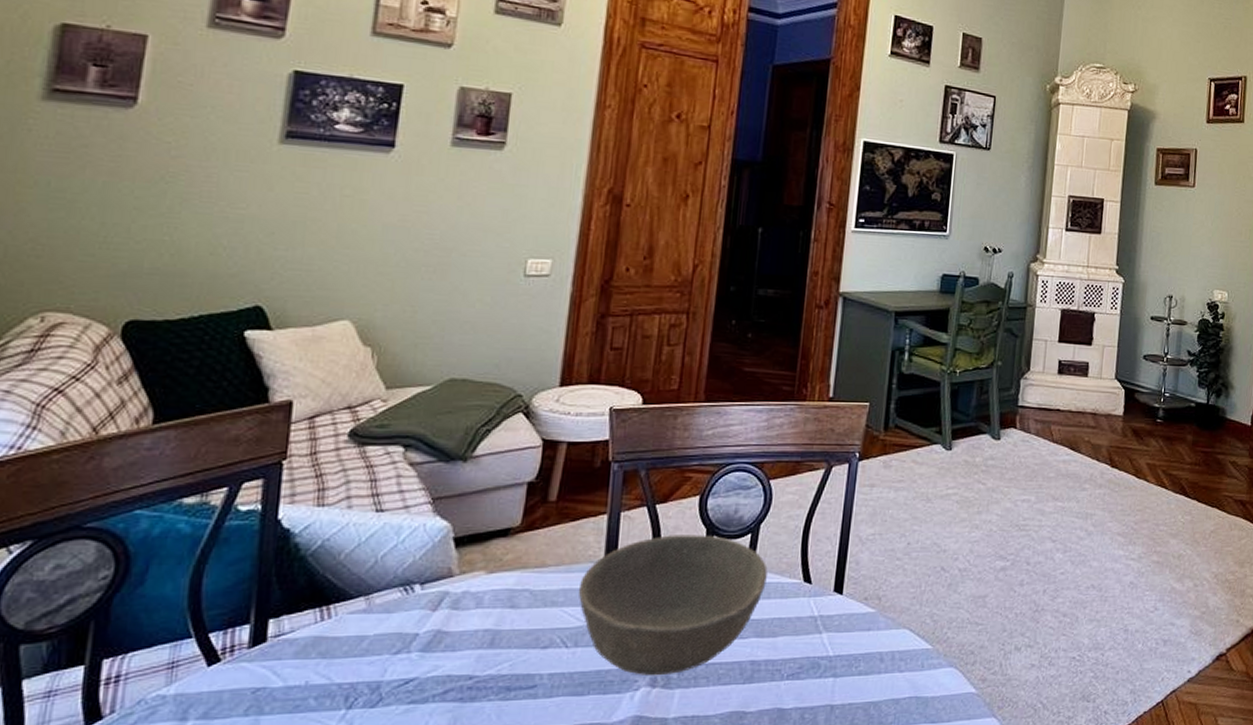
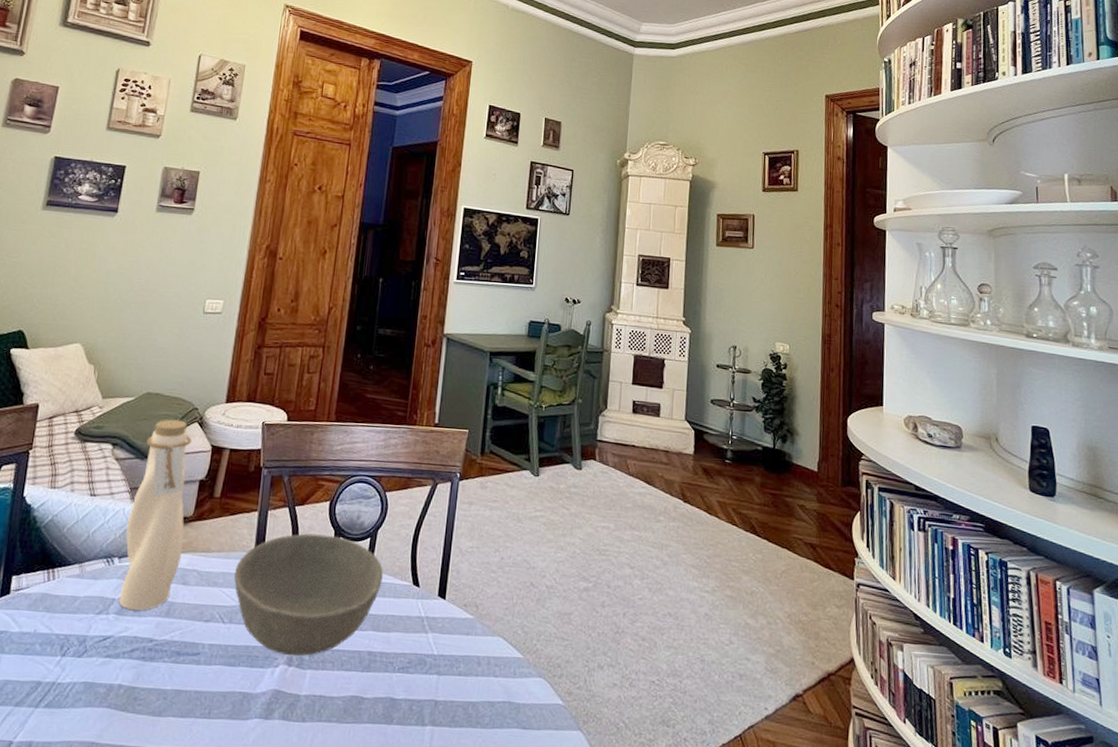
water bottle: none [424,410,515,644] -> present [119,419,192,610]

